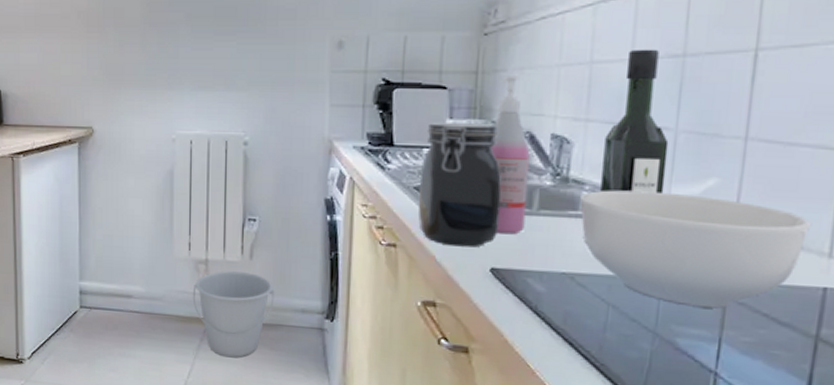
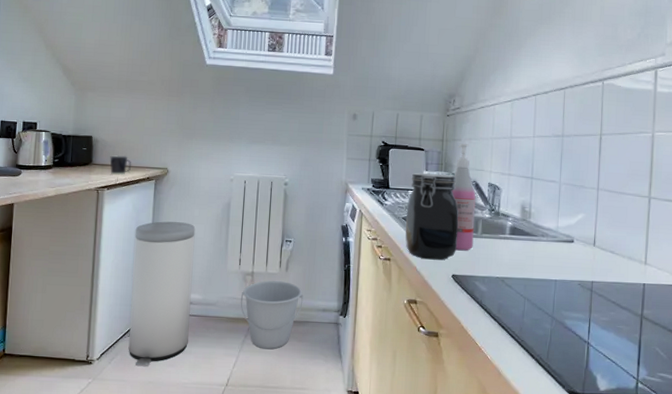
mug: none [23,112,50,139] -> present [110,154,132,176]
pedal bin: none [59,195,132,370] -> present [128,221,196,367]
bowl: present [580,190,812,309] -> none [506,221,635,299]
bottle: present [600,49,669,194] -> none [518,130,556,223]

